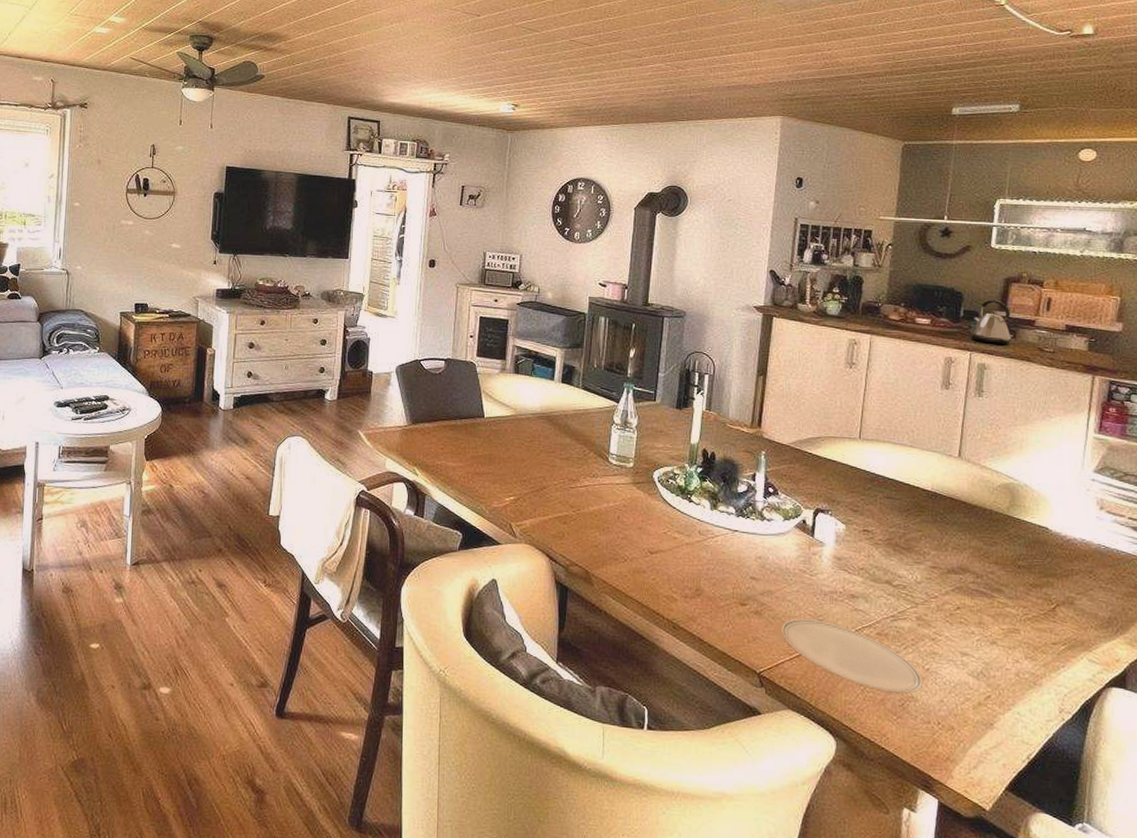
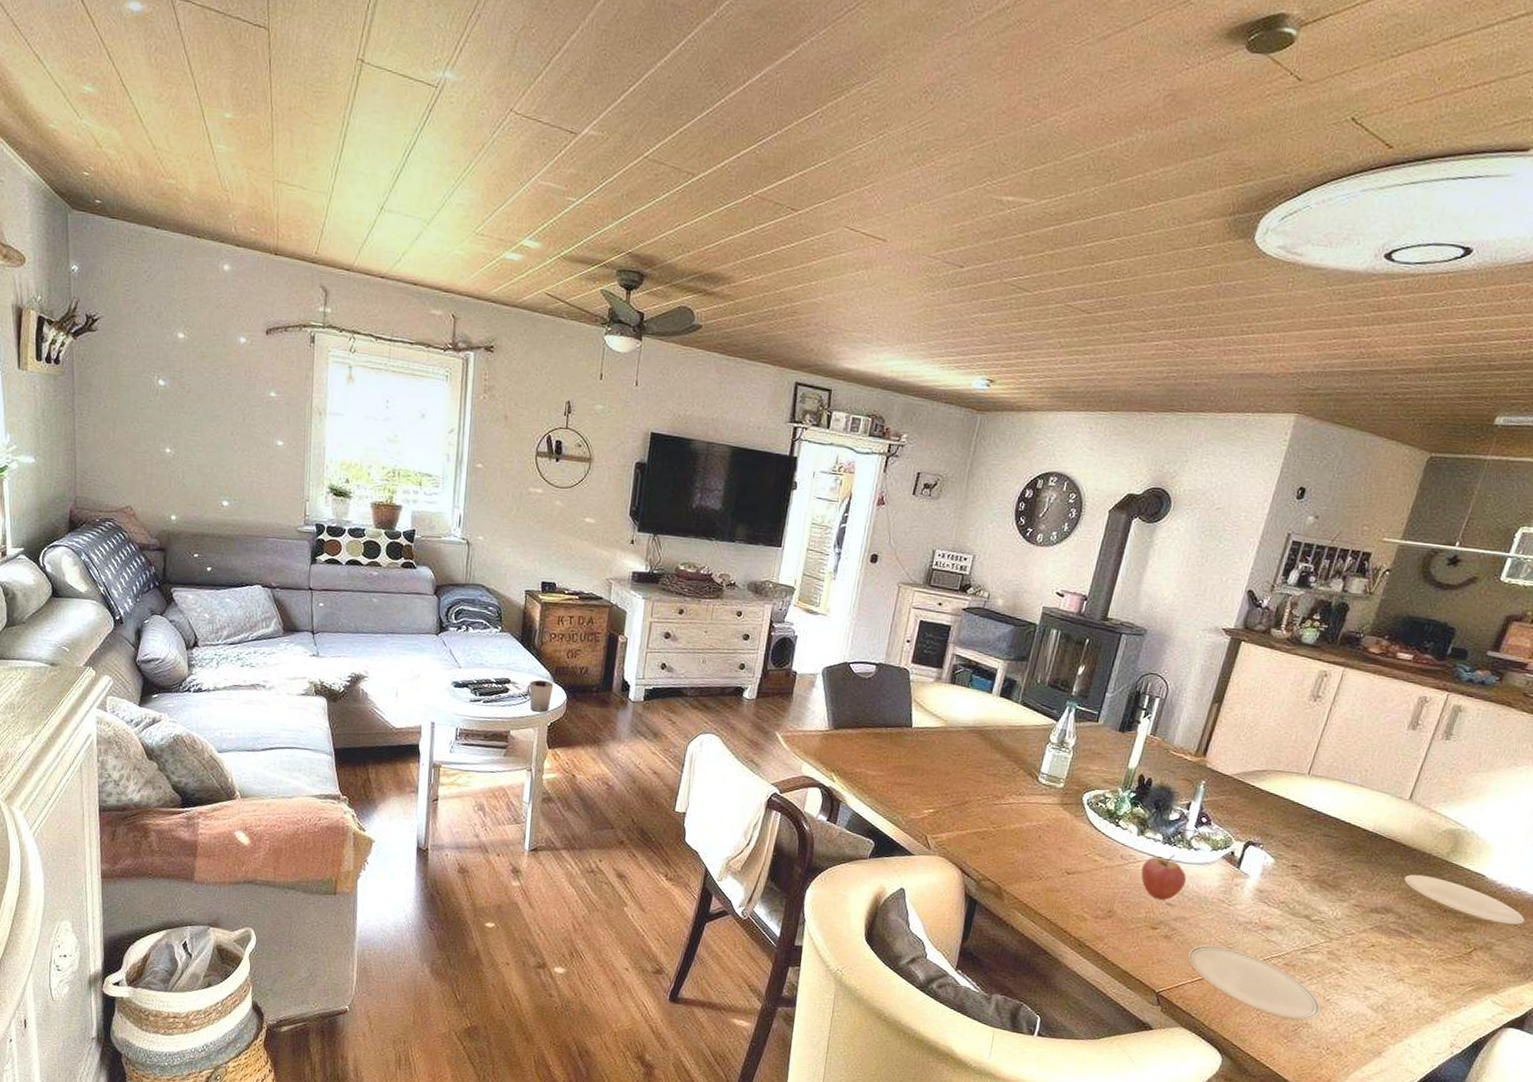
cup: none [124,394,149,426] -> present [527,680,554,713]
fruit: none [721,527,766,574] -> present [1141,855,1187,900]
kettle: present [970,299,1012,347] -> none [1452,637,1504,690]
plate: none [973,531,1098,578] -> present [1404,874,1525,926]

